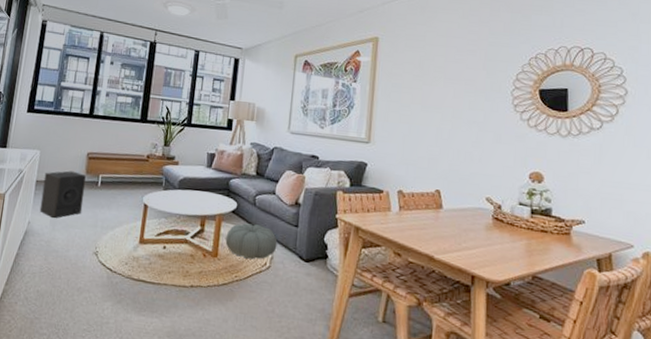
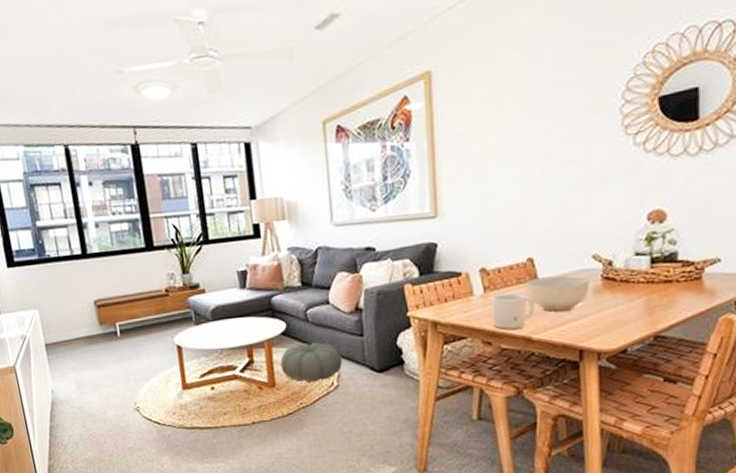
studio monitor: present [39,170,87,218] -> none [52,325,109,381]
mug: none [403,214,439,247] -> present [490,293,536,330]
bowl: none [432,207,483,240] -> present [525,276,590,312]

